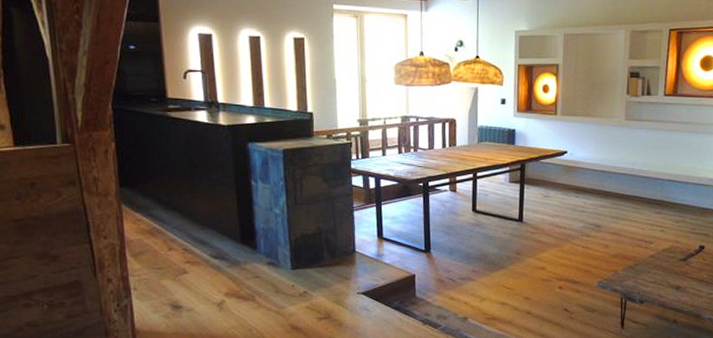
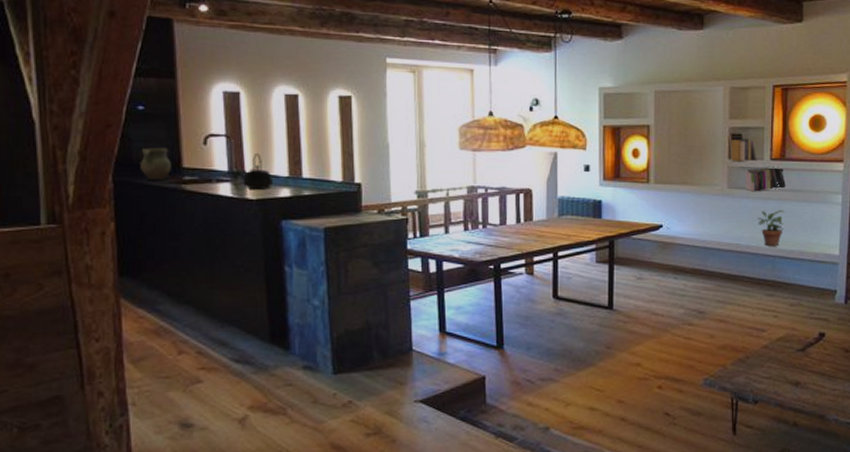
ceramic jug: none [133,81,158,109] -> present [140,148,171,181]
kettle: none [216,85,241,117] -> present [243,152,274,189]
books: none [640,101,676,124] -> present [744,166,785,192]
potted plant: none [650,139,675,171] -> present [757,210,785,247]

